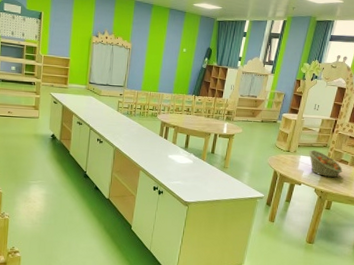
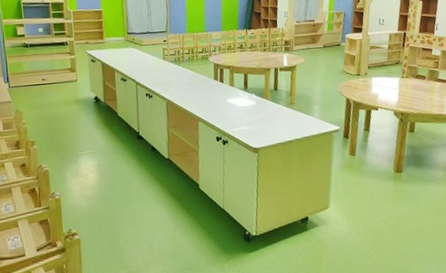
fruit basket: present [308,150,343,178] -> none [380,69,421,97]

